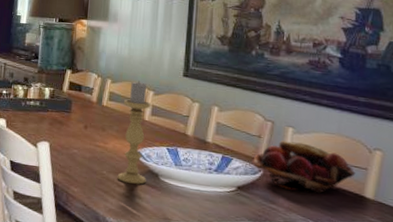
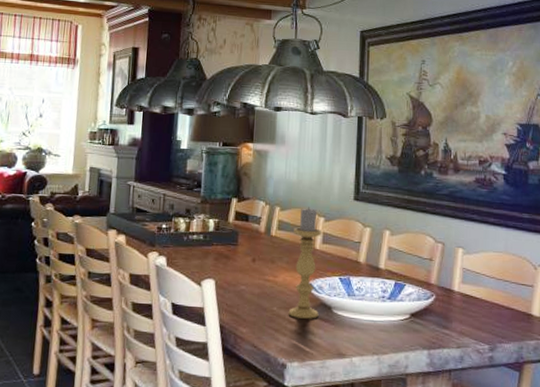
fruit basket: present [253,140,356,194] -> none [425,262,523,315]

